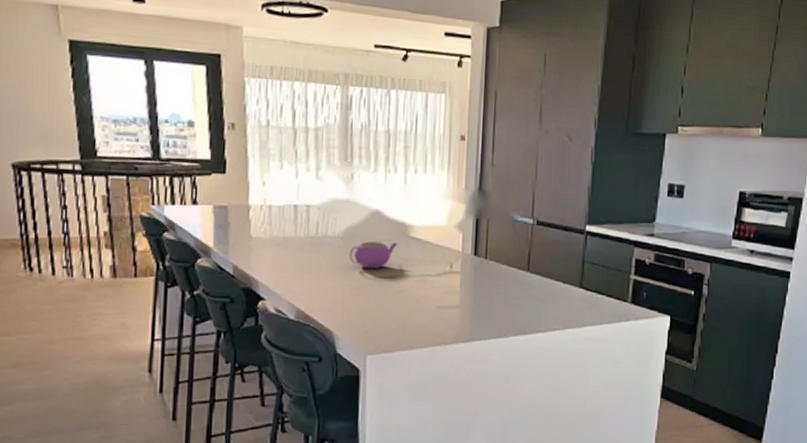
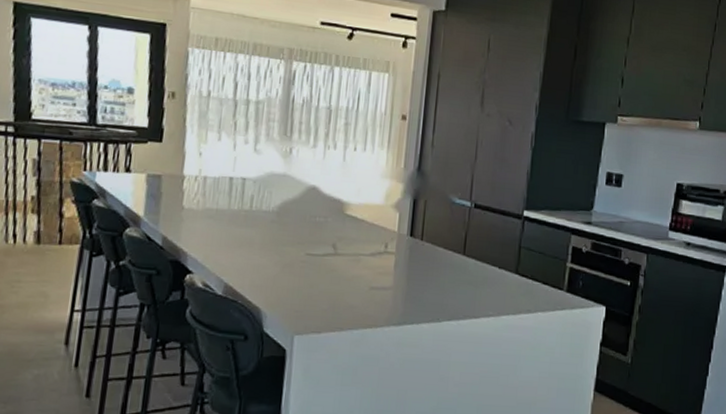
teapot: present [349,241,397,269] -> none [282,217,332,246]

